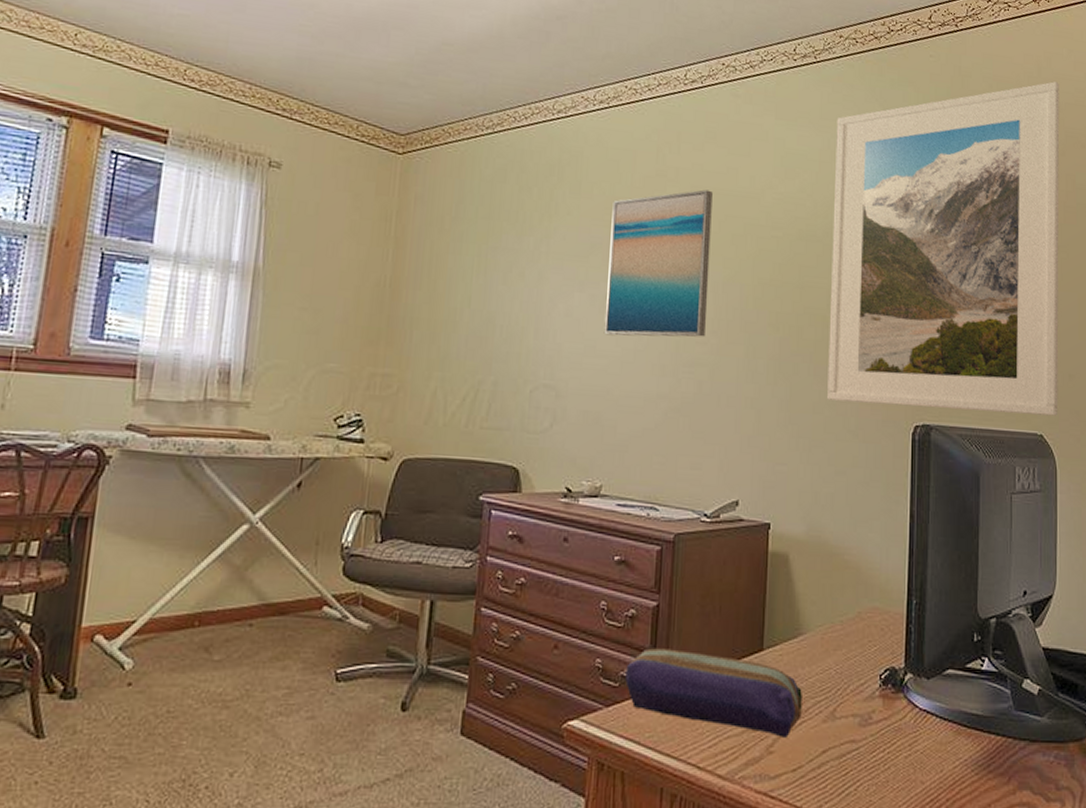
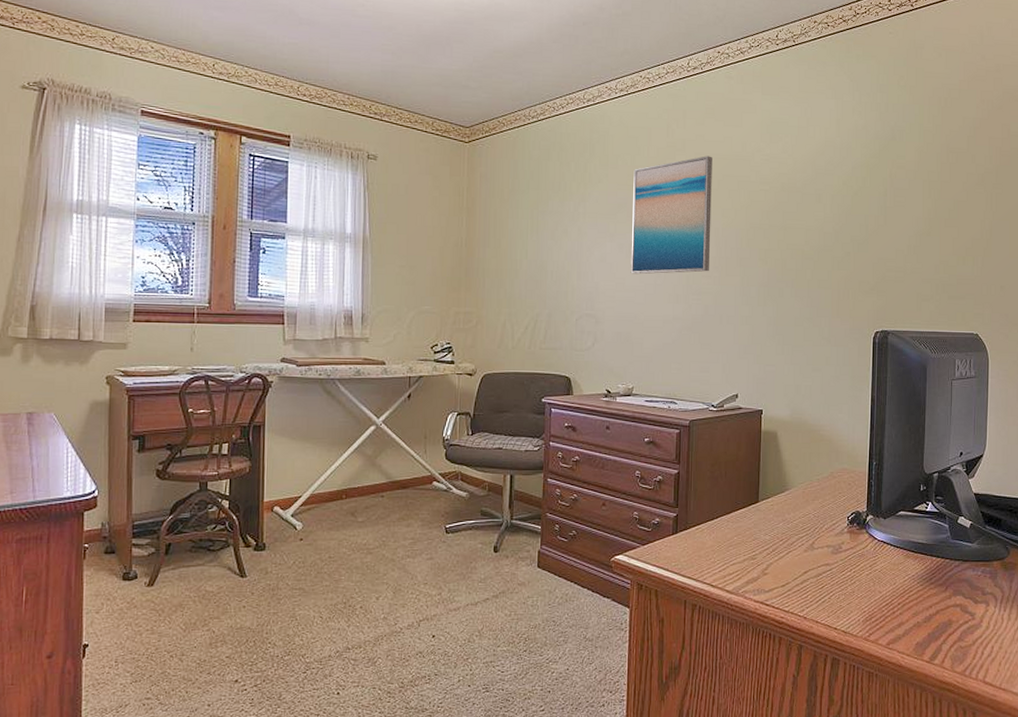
pencil case: present [625,648,802,737] -> none [656,503,789,563]
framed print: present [827,81,1060,416] -> none [806,47,998,319]

